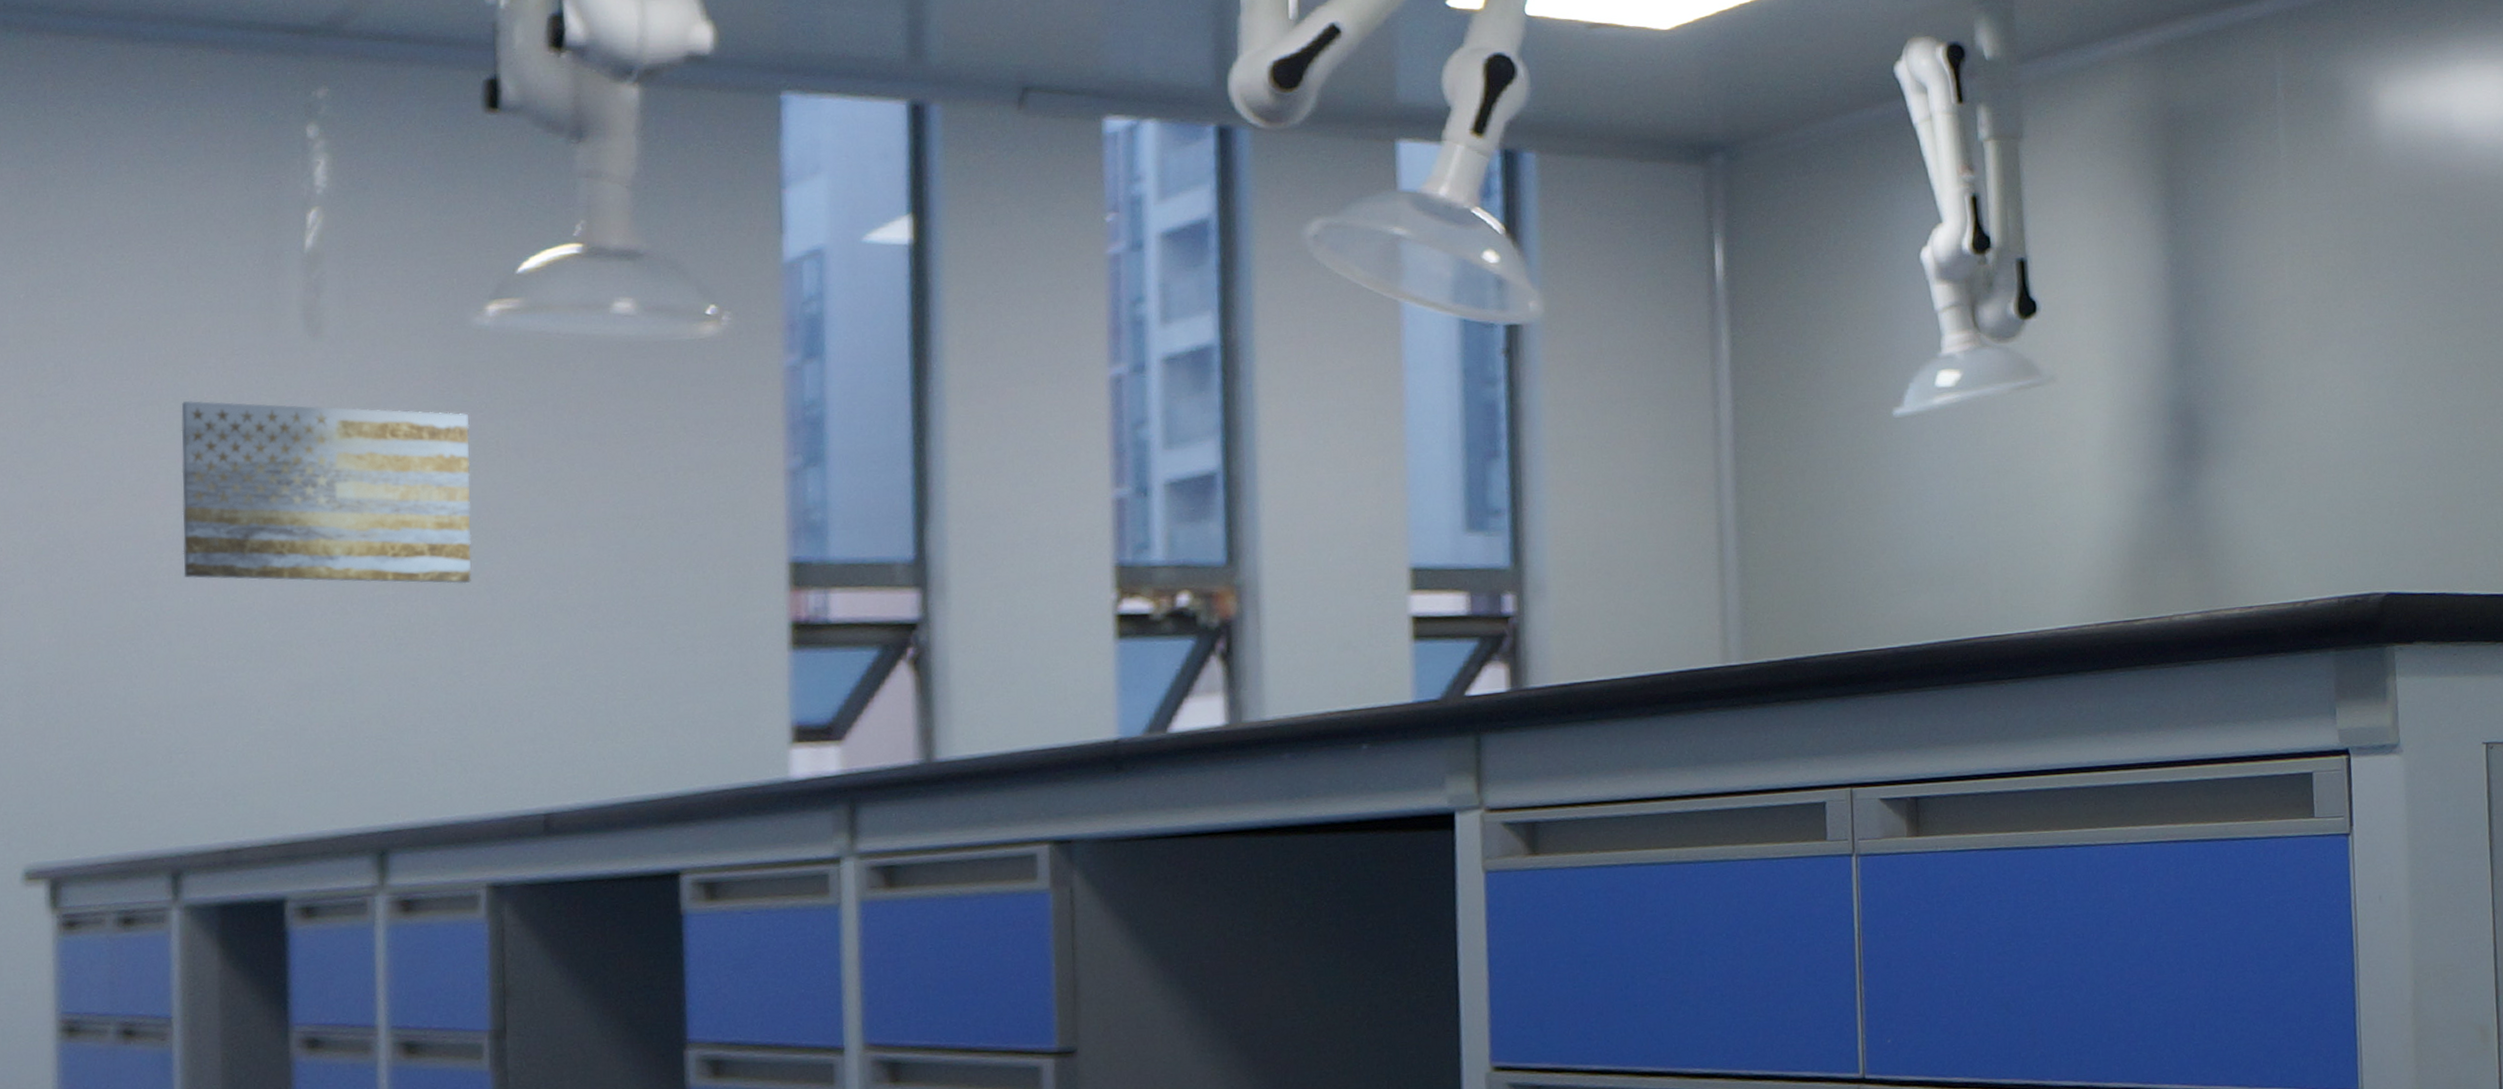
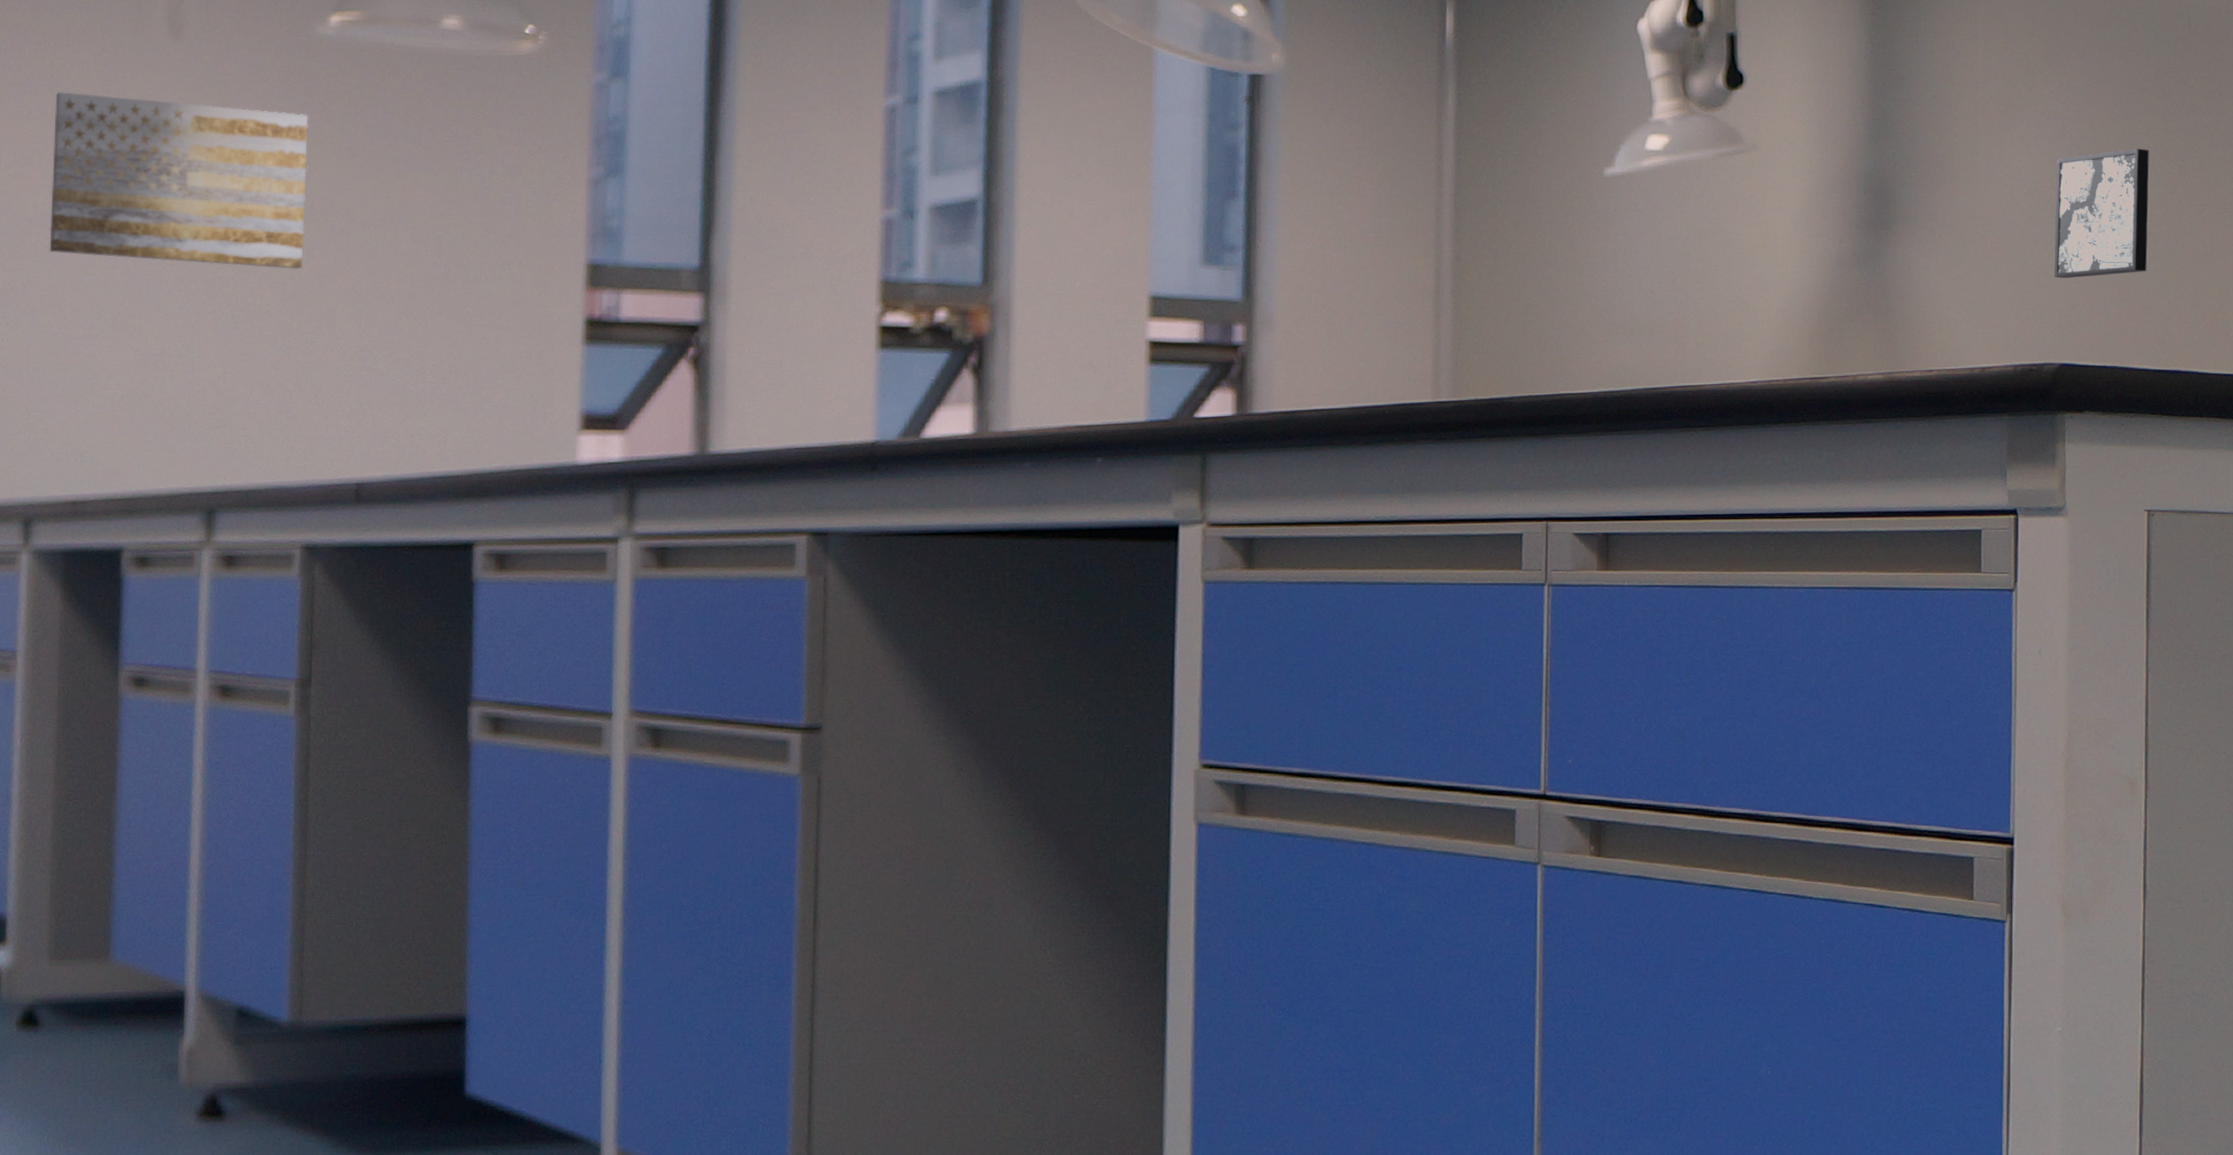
wall art: none [2372,362,2473,503] -> present [2054,148,2149,279]

